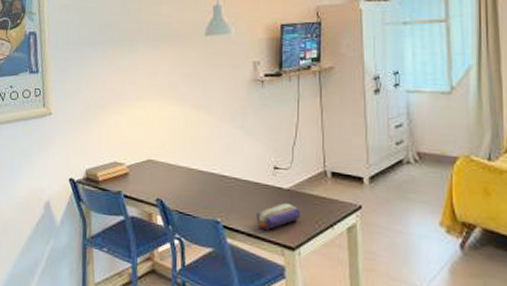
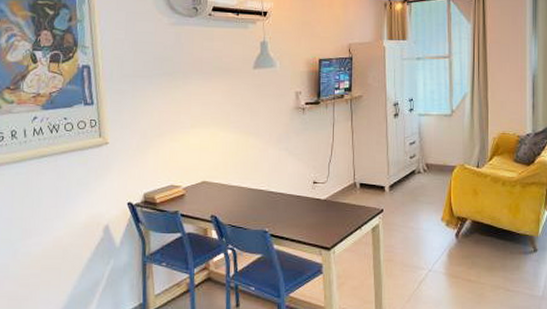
pencil case: present [256,202,301,230] -> none [298,211,336,235]

